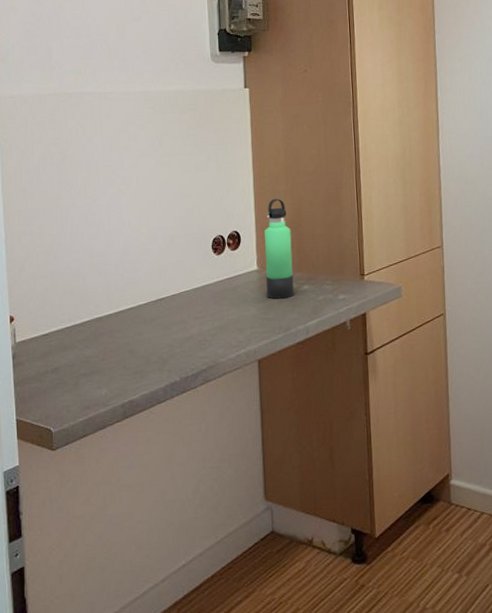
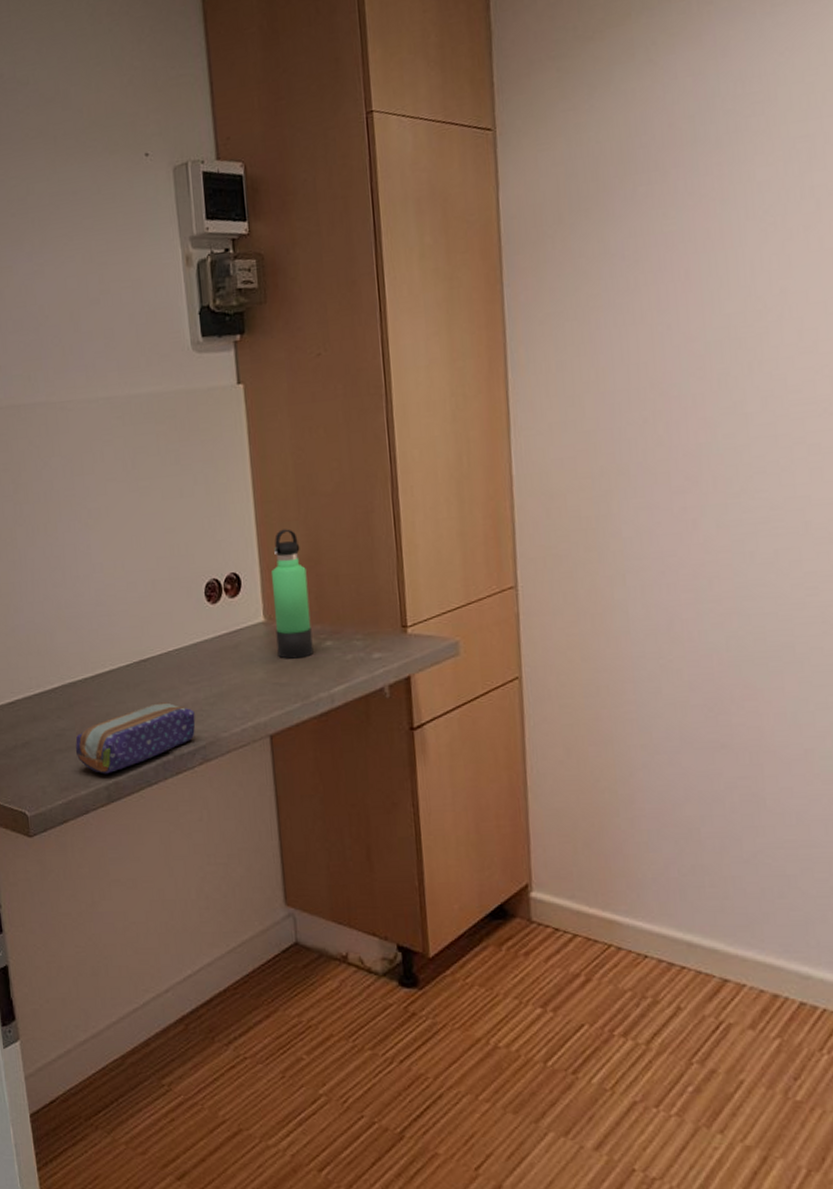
pencil case: none [98,334,199,395] -> present [75,702,196,774]

